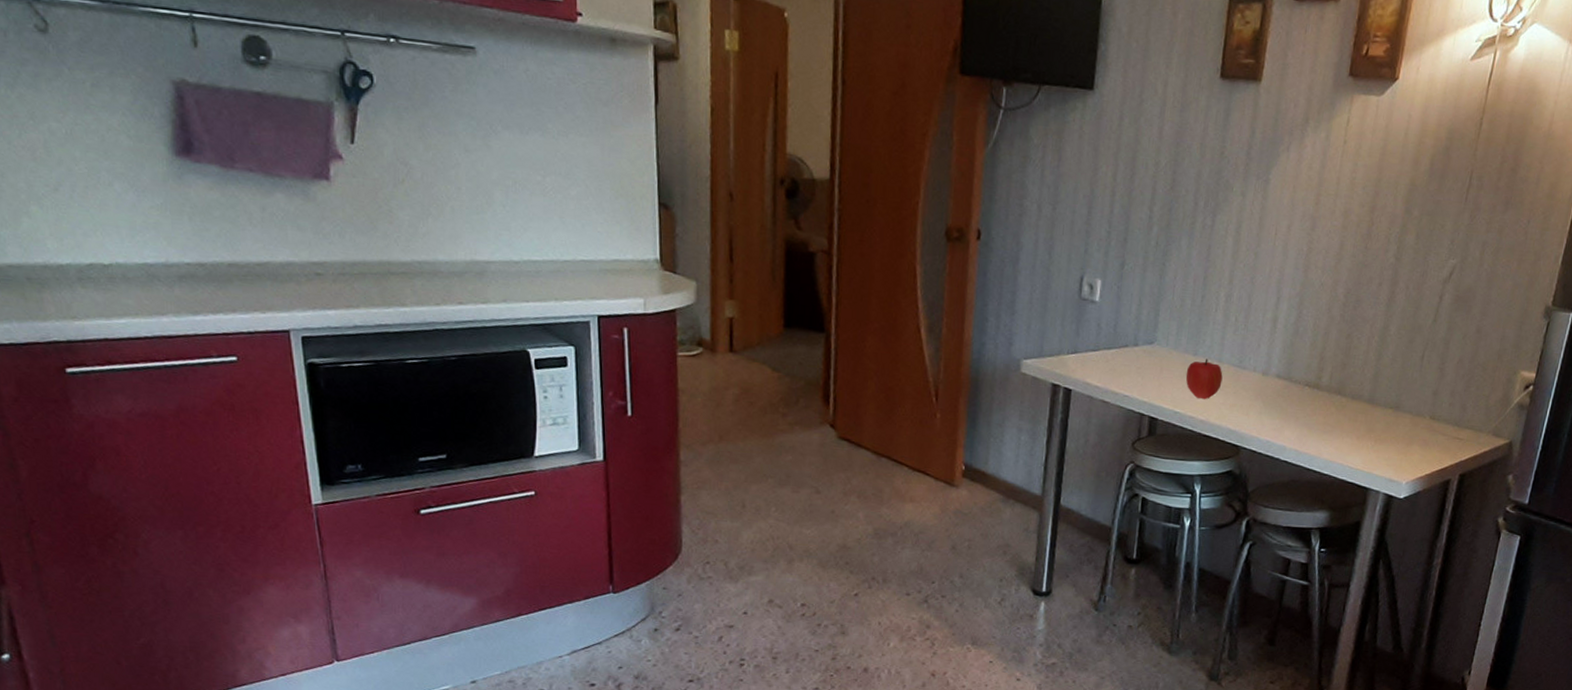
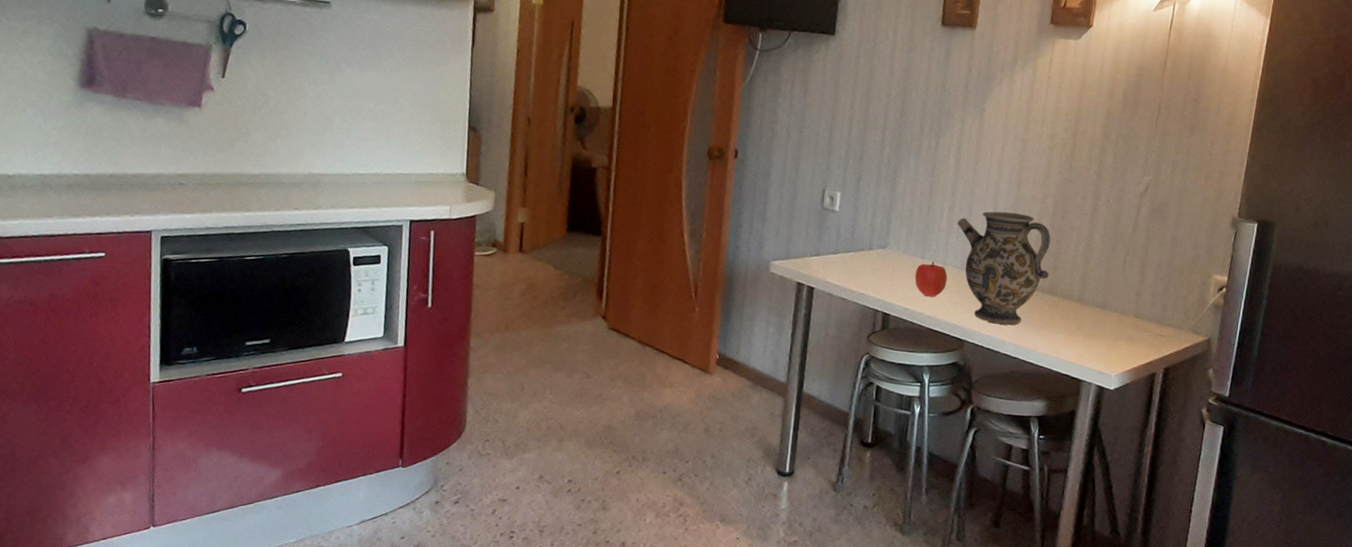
ewer: none [1234,300,1341,430] -> present [957,211,1051,325]

